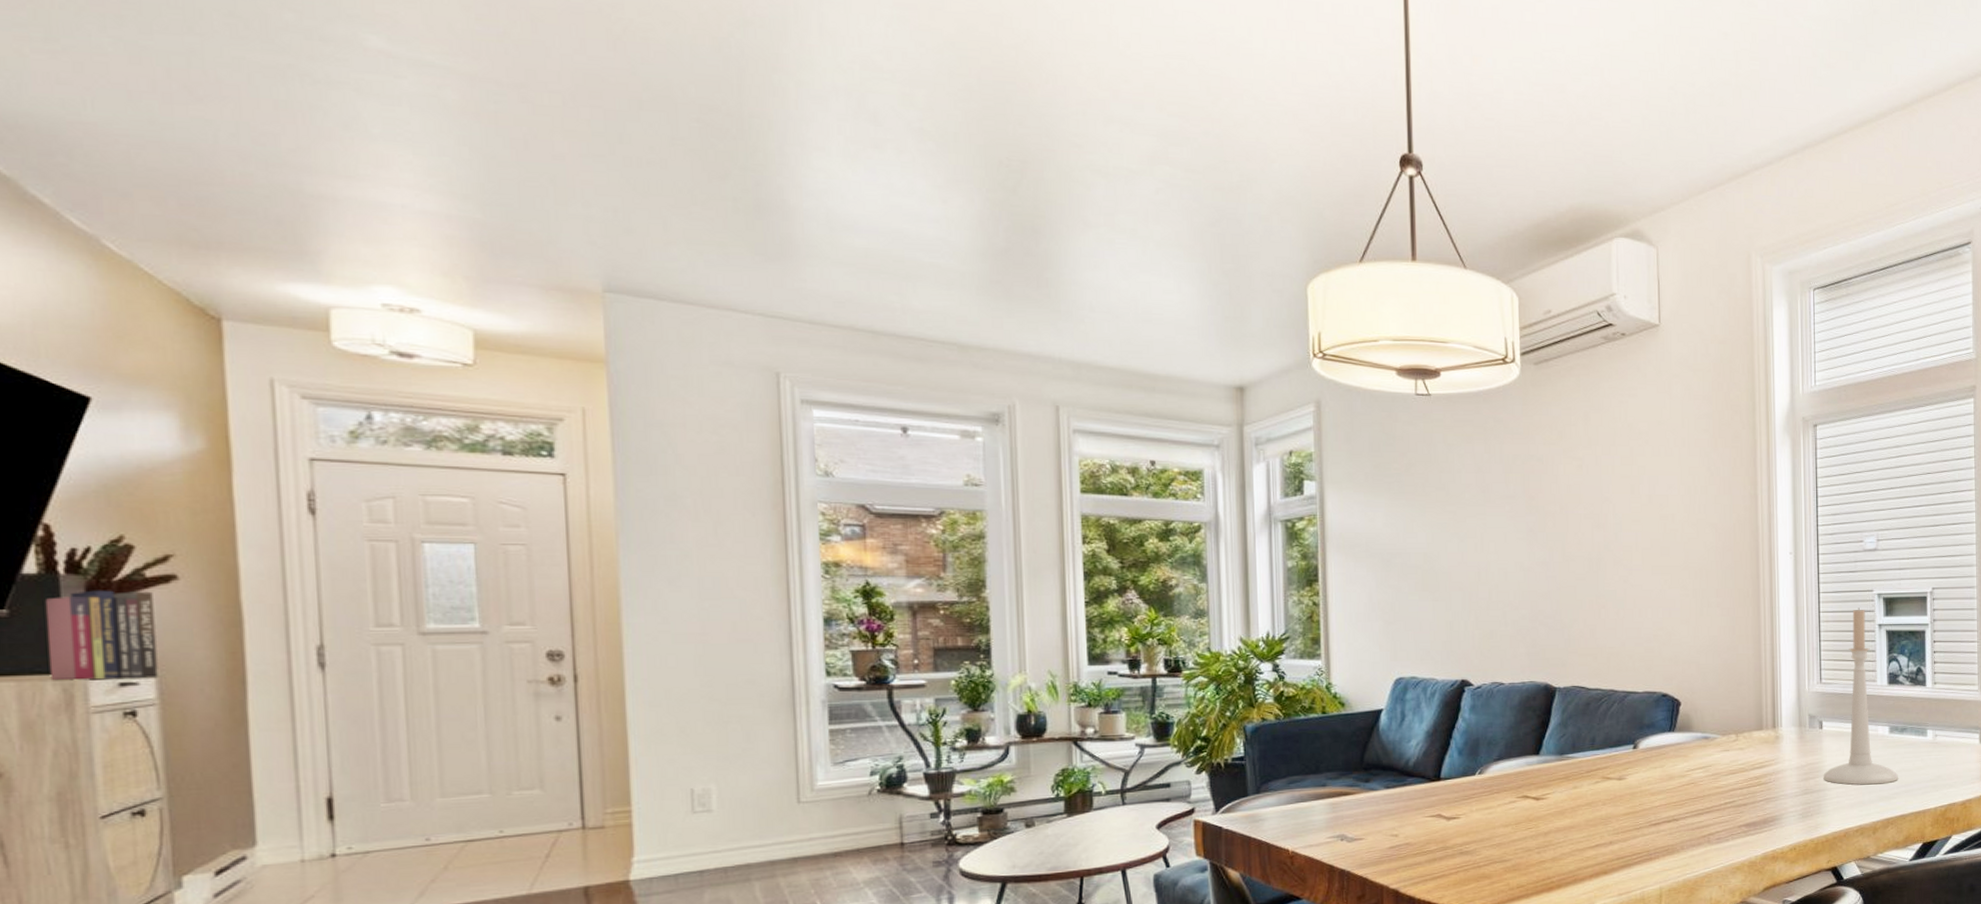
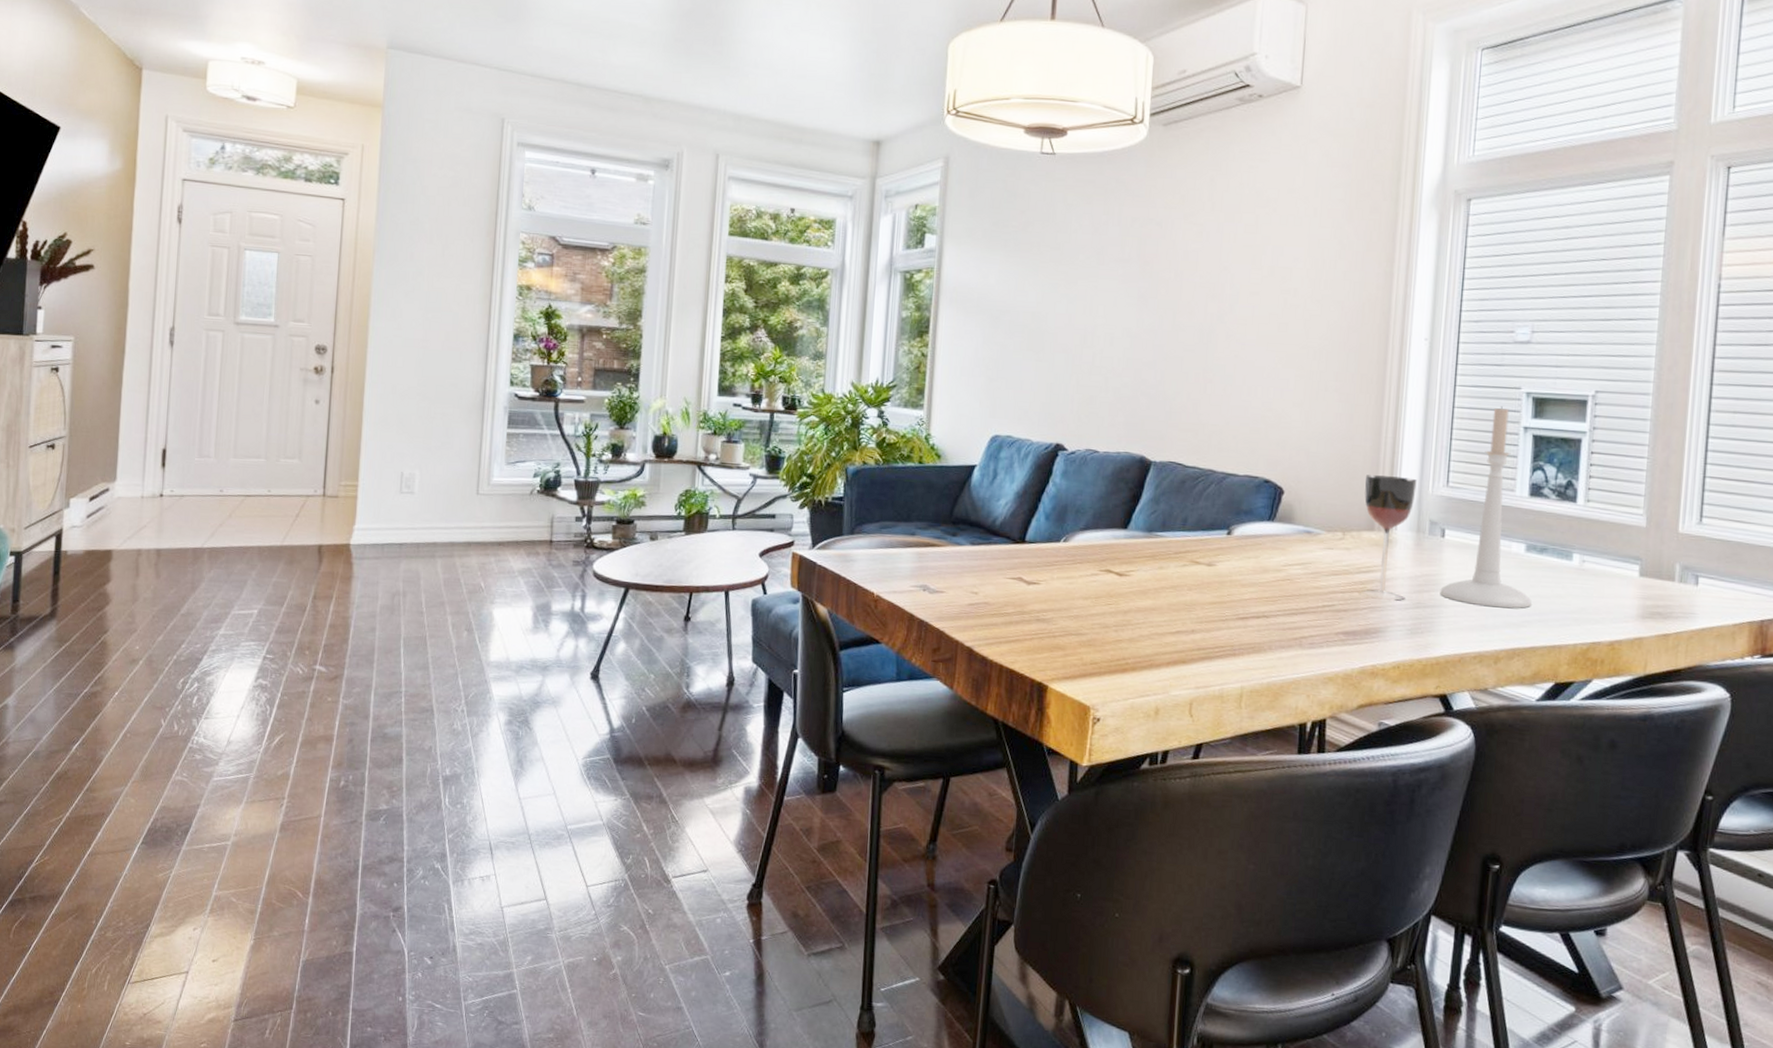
books: present [44,590,159,681] -> none [13,273,78,344]
wineglass: none [1750,679,1795,791] -> present [1357,475,1417,601]

